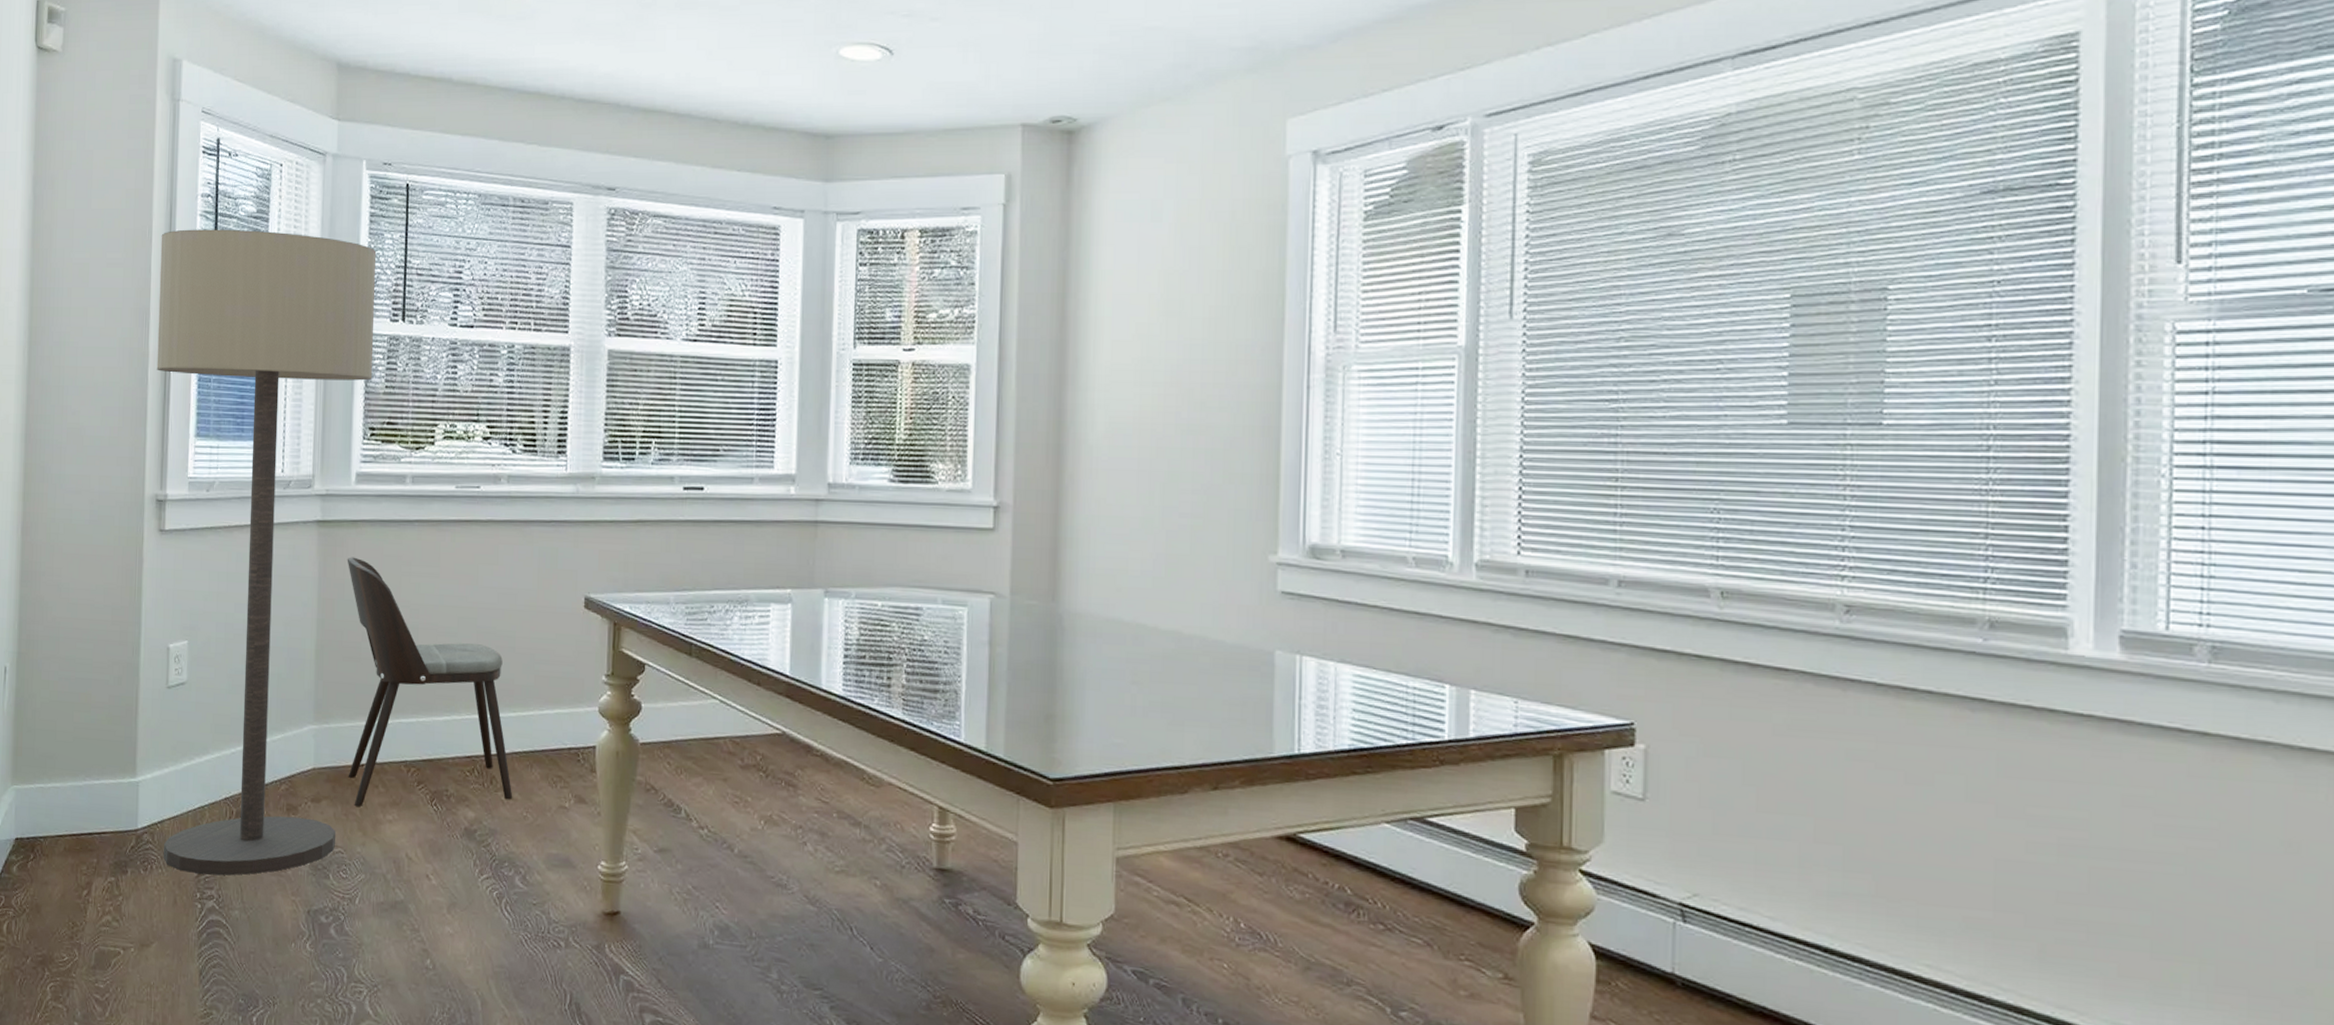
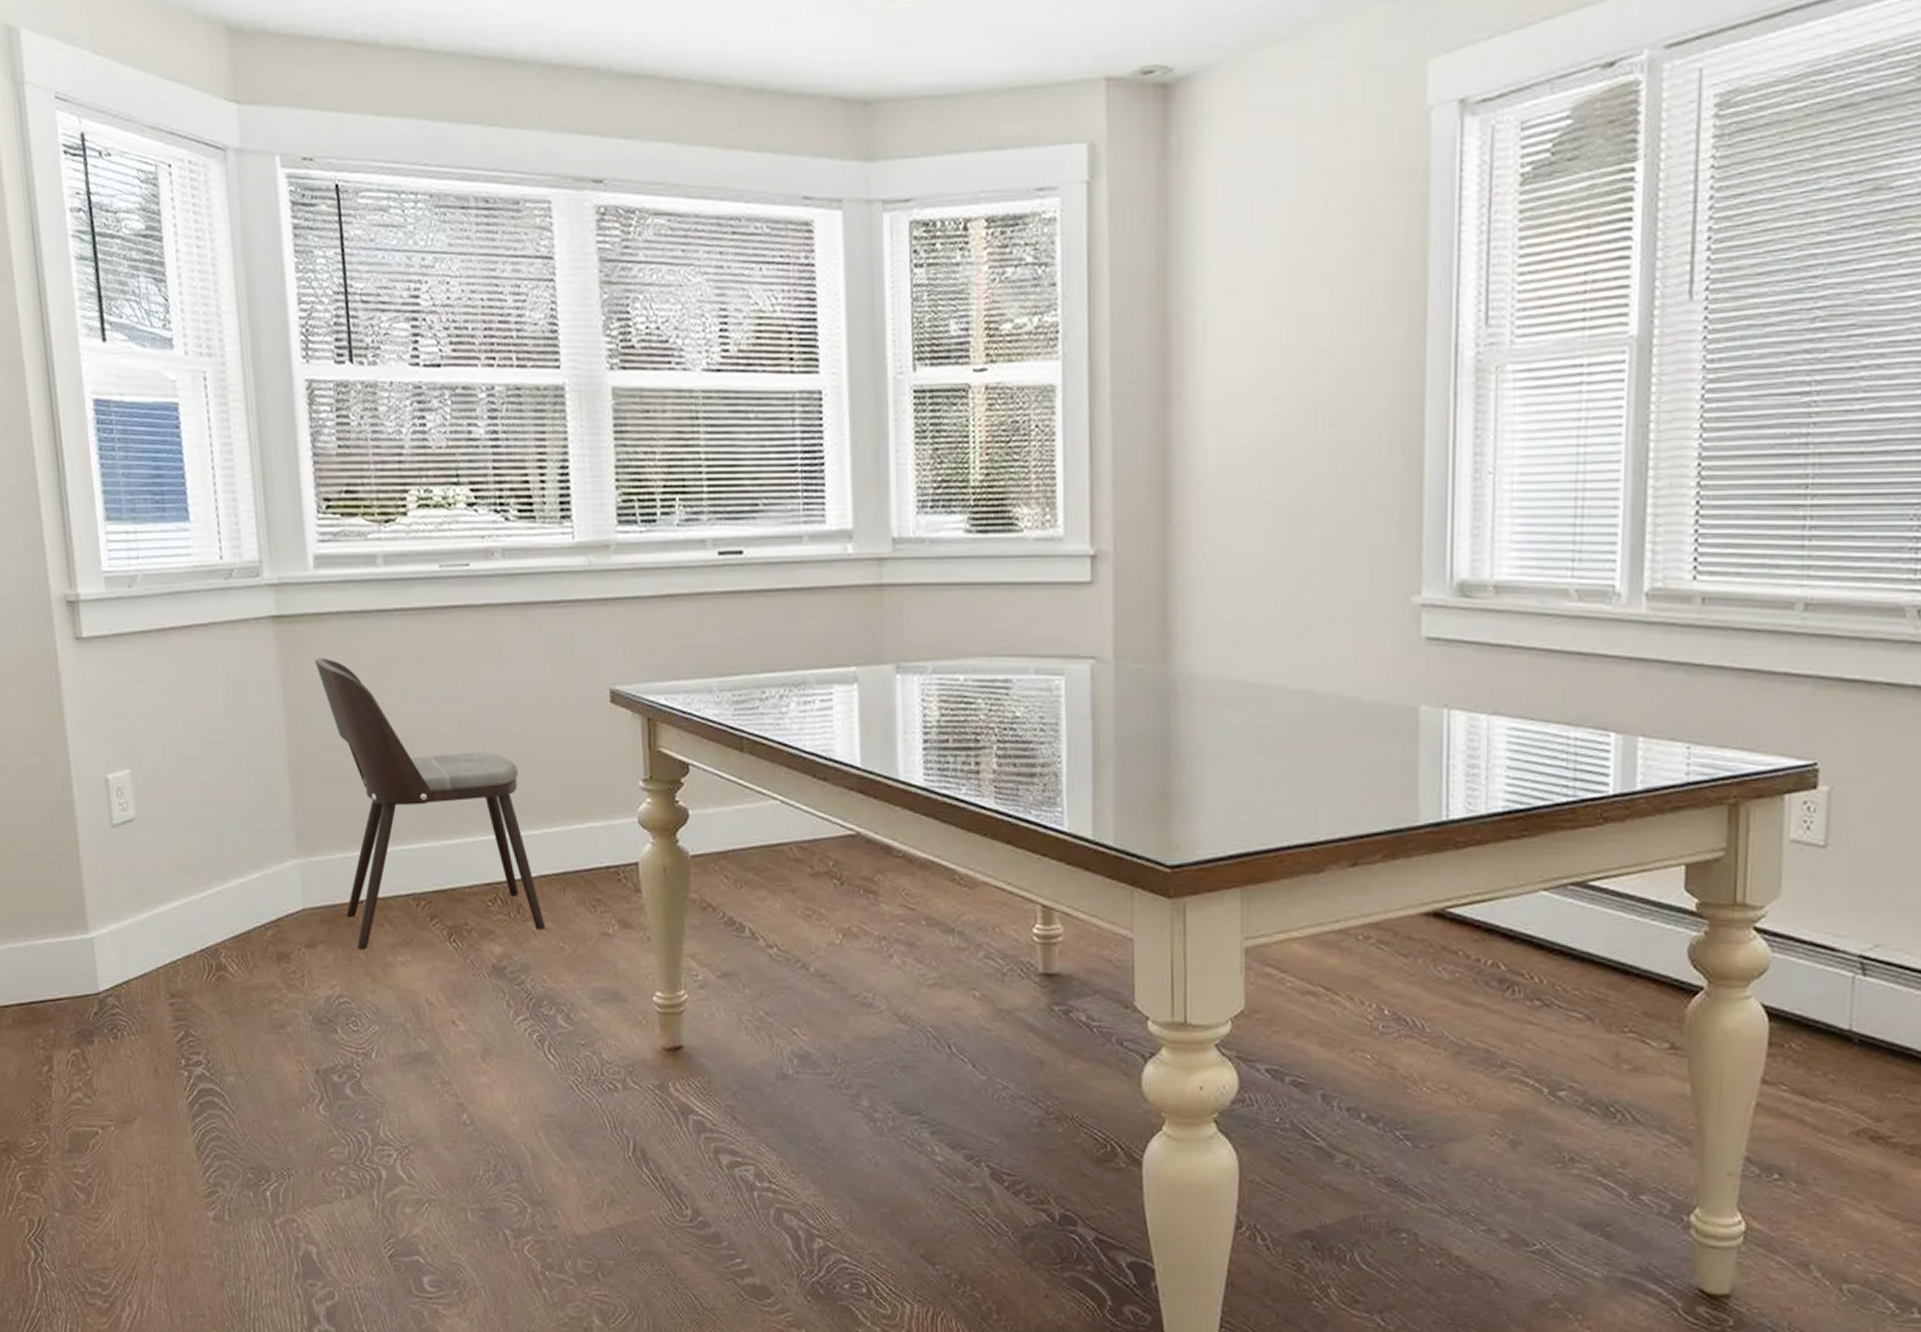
floor lamp: present [156,229,377,876] -> none [24,252,340,1038]

